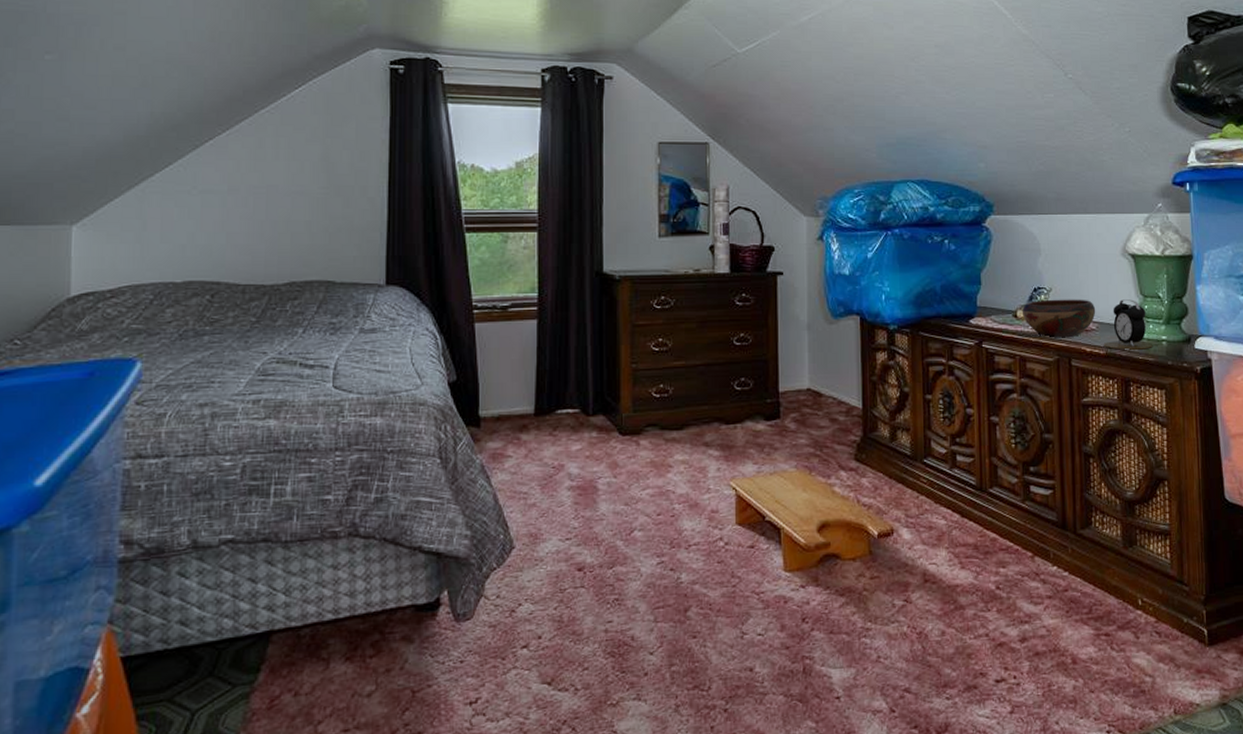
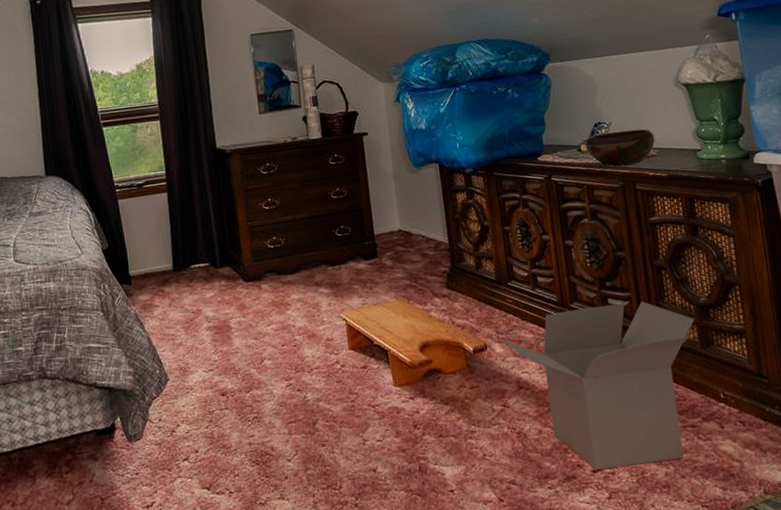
cardboard box: none [907,491,1119,680] -> present [499,301,695,470]
alarm clock: present [1103,299,1153,350] -> none [665,125,713,171]

